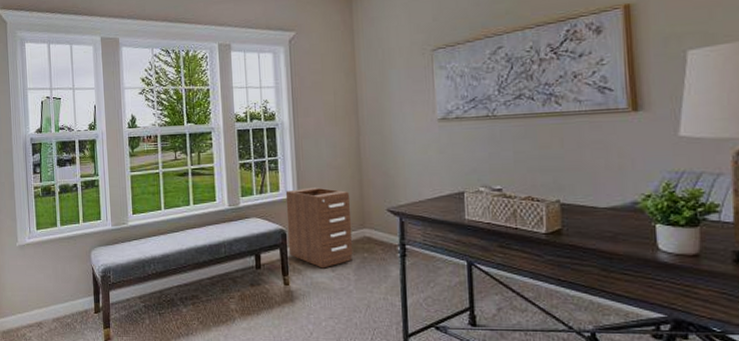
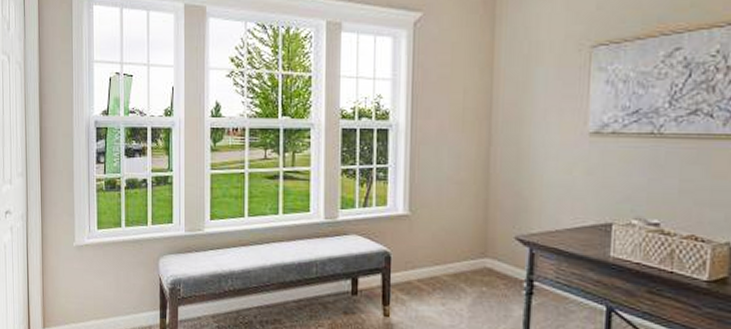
filing cabinet: present [285,187,353,269] -> none [392,204,472,301]

